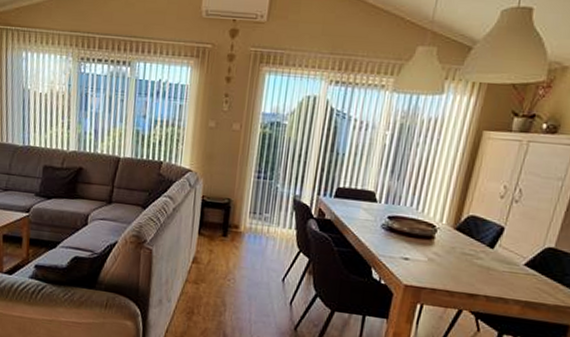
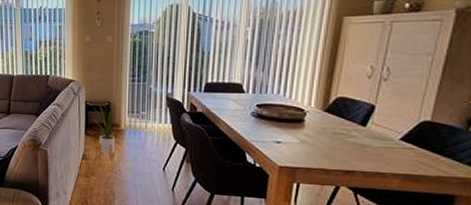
house plant: none [209,202,241,267] -> present [93,105,121,161]

